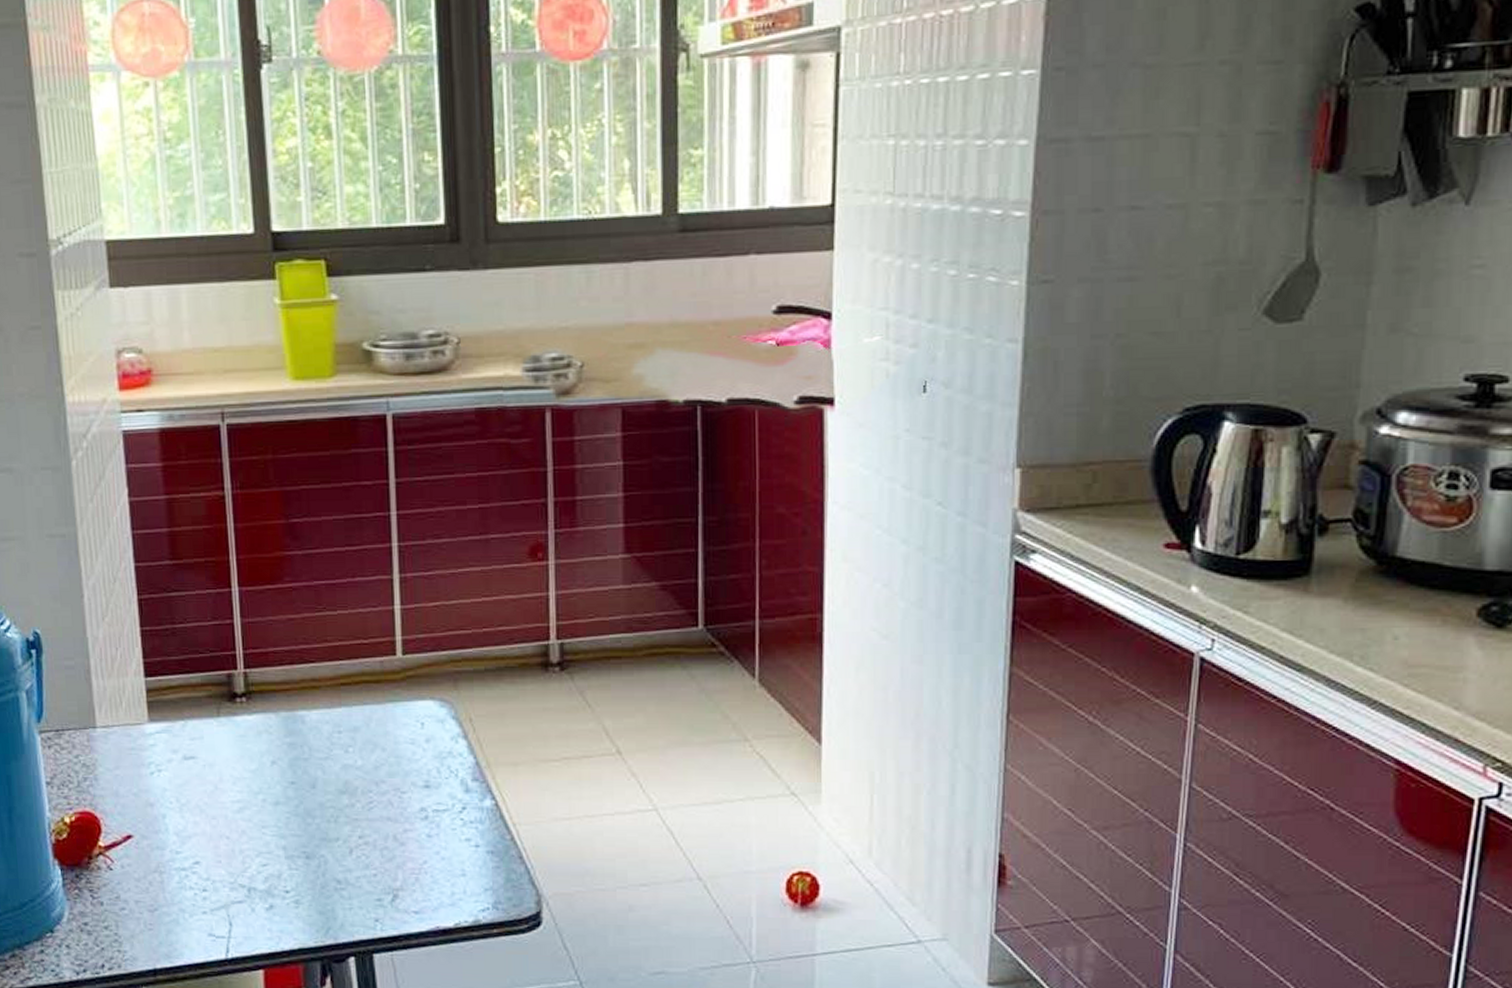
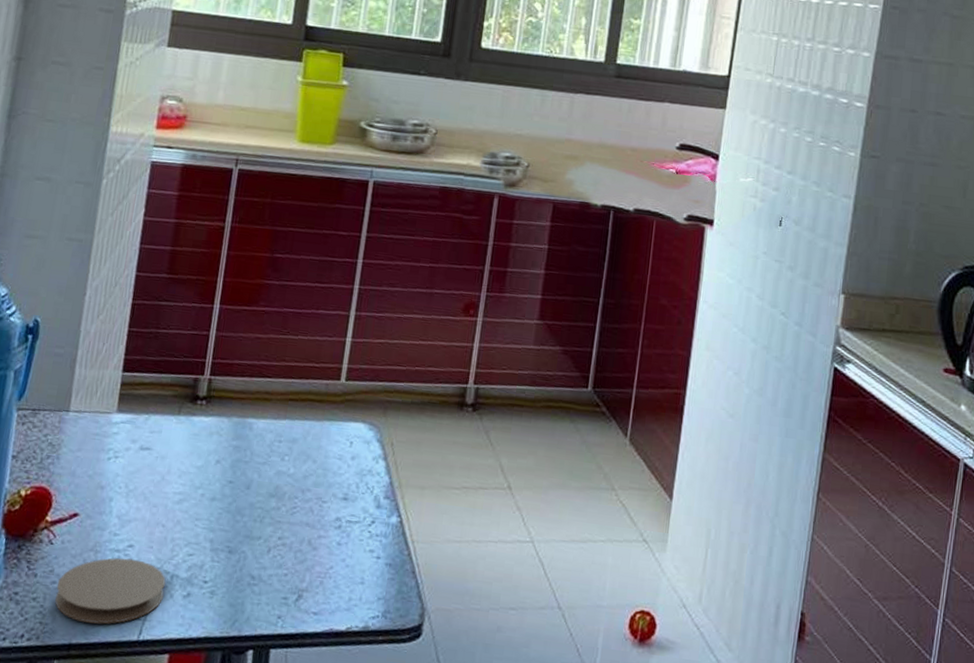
coaster: none [127,876,244,946] -> present [55,558,166,624]

